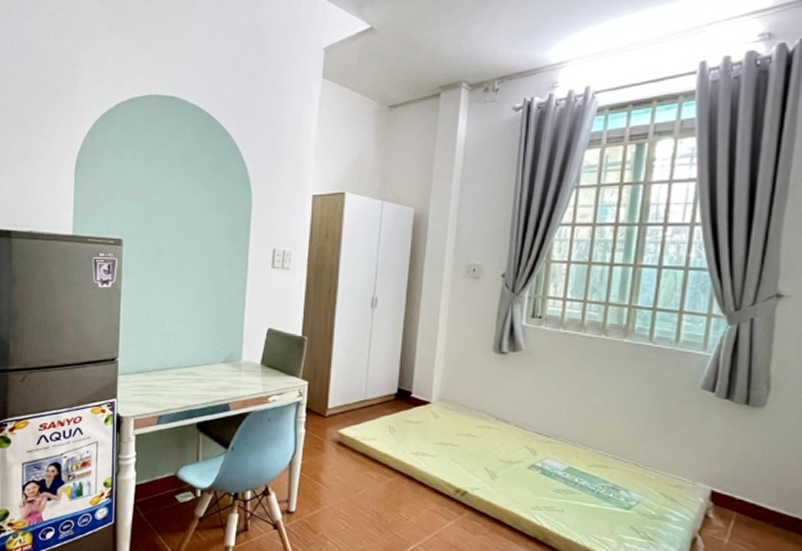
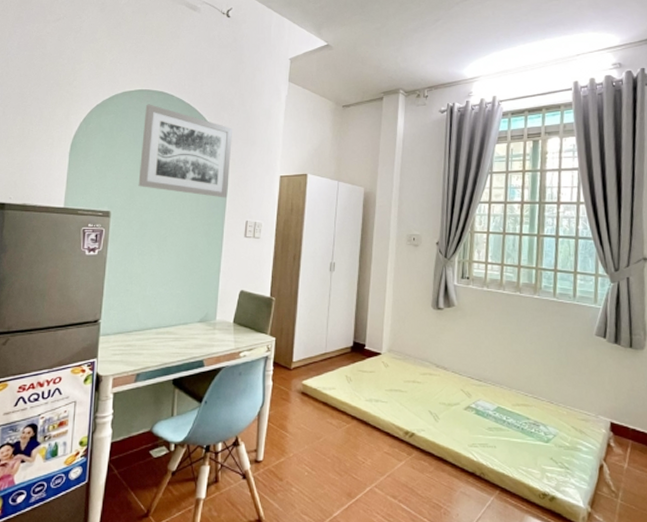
wall art: none [151,112,257,223] -> present [138,104,233,198]

